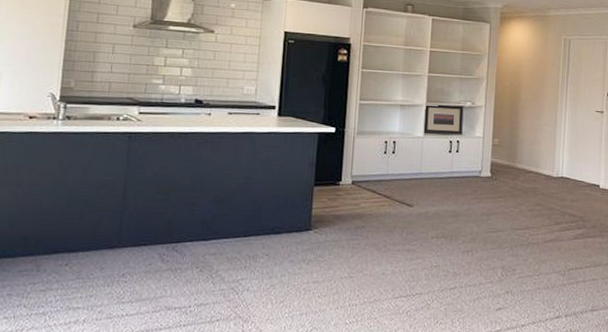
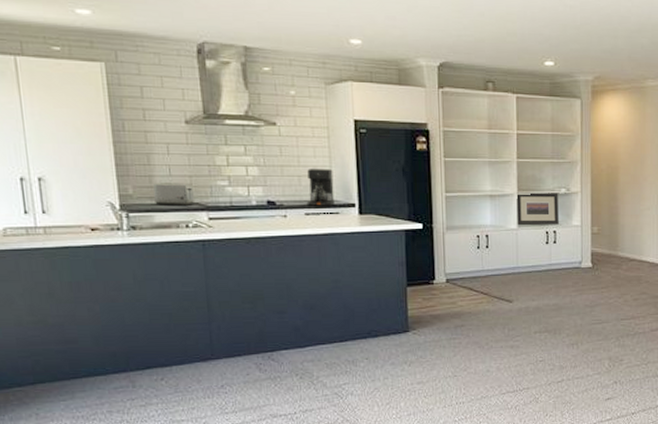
toaster: none [92,78,130,101] -> present [153,183,194,207]
coffee maker: none [231,72,259,108] -> present [306,168,335,207]

